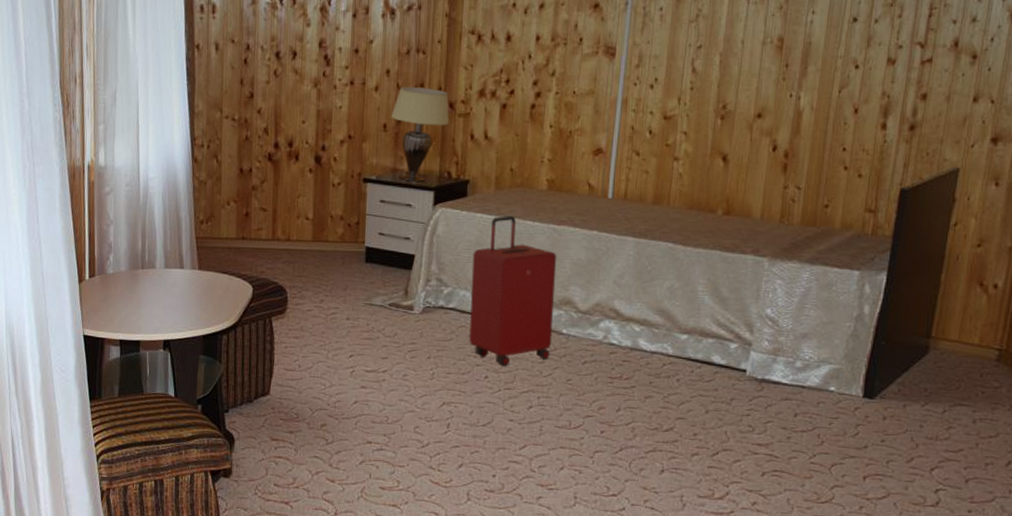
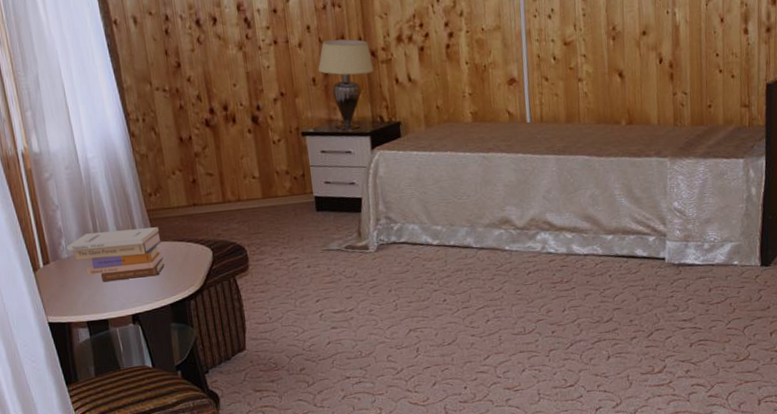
books: none [113,252,206,305] -> present [66,227,164,282]
suitcase: present [469,216,557,366] -> none [414,150,498,288]

